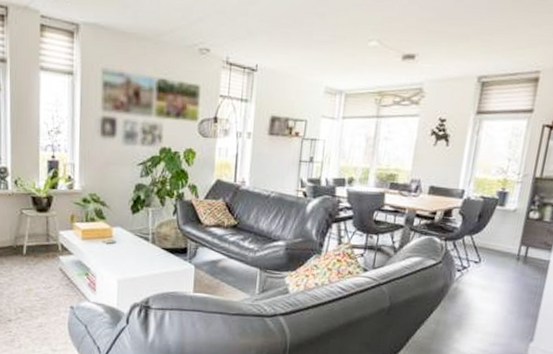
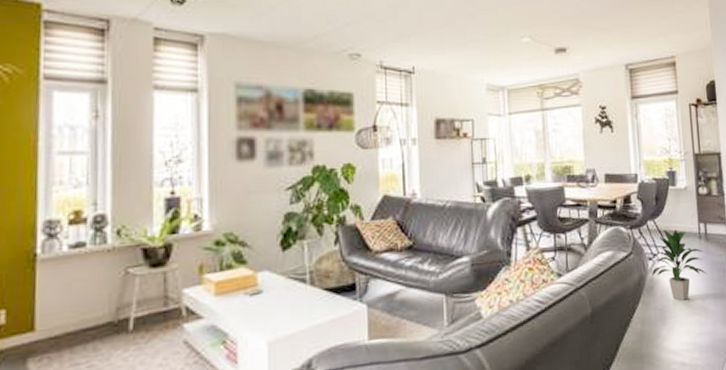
indoor plant: none [458,247,518,312] -> present [652,229,707,301]

